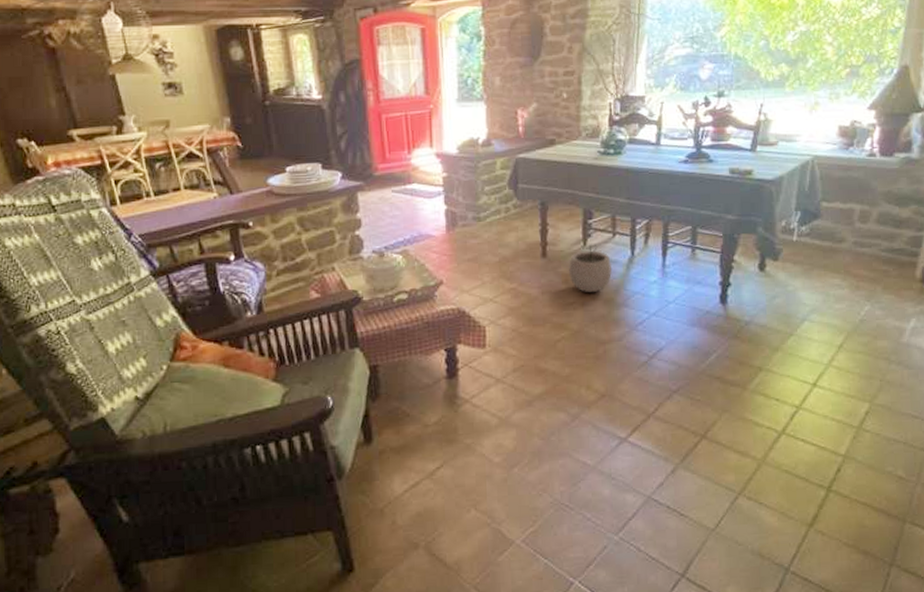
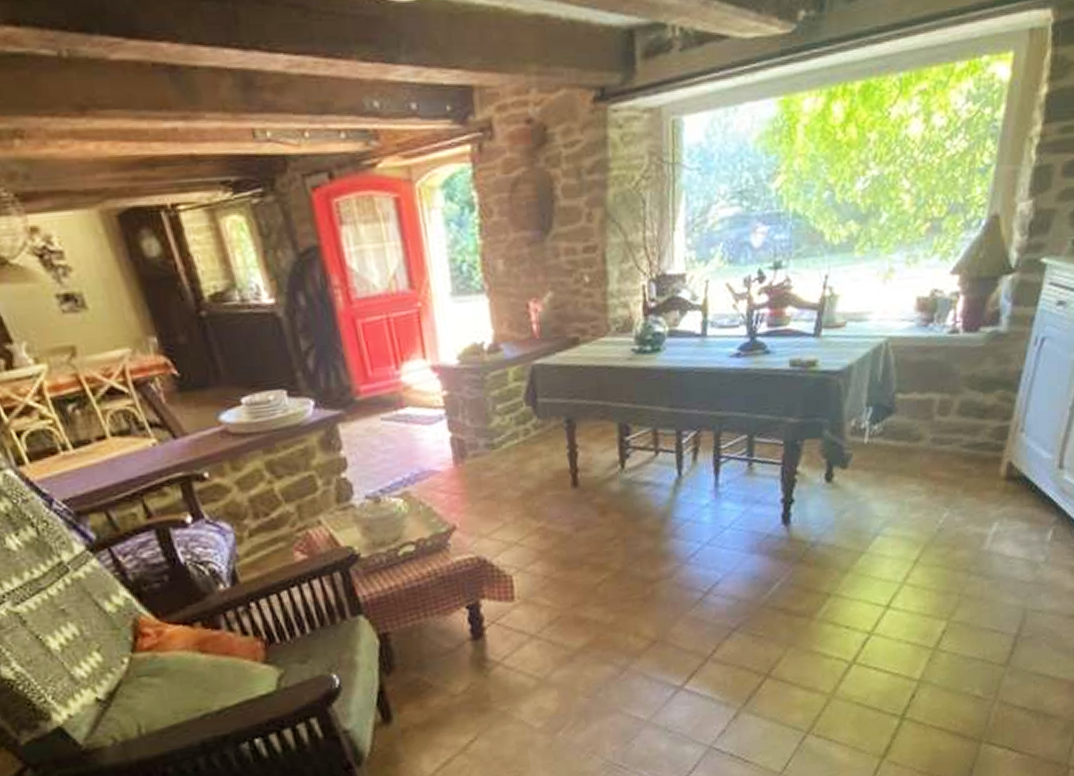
plant pot: present [569,243,612,293] -> none [605,464,657,525]

